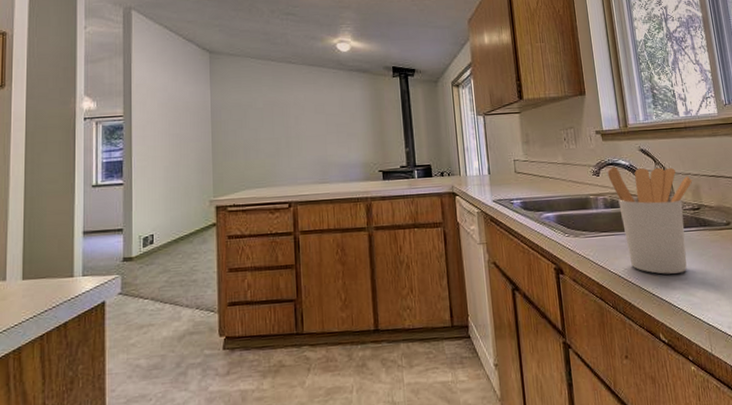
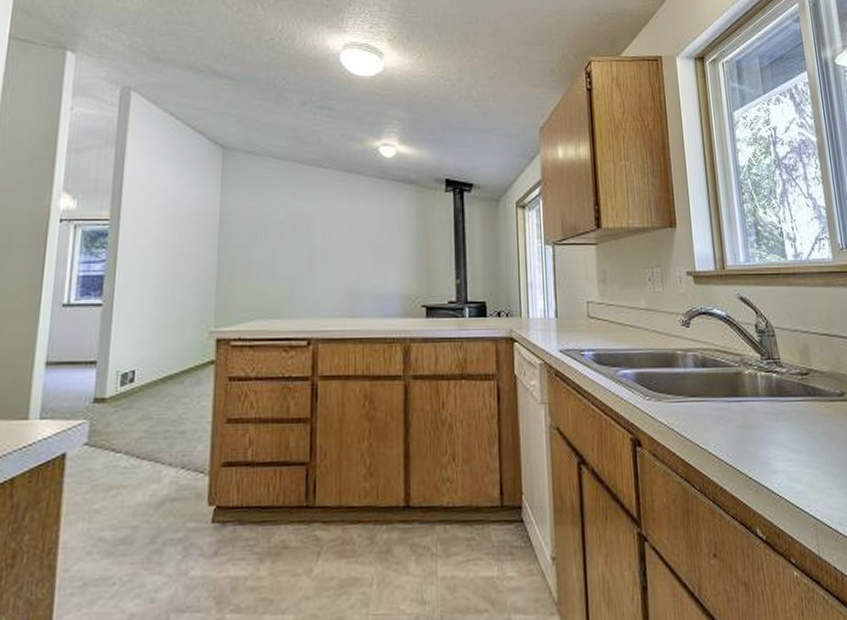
utensil holder: present [607,167,693,274] -> none [699,316,801,453]

